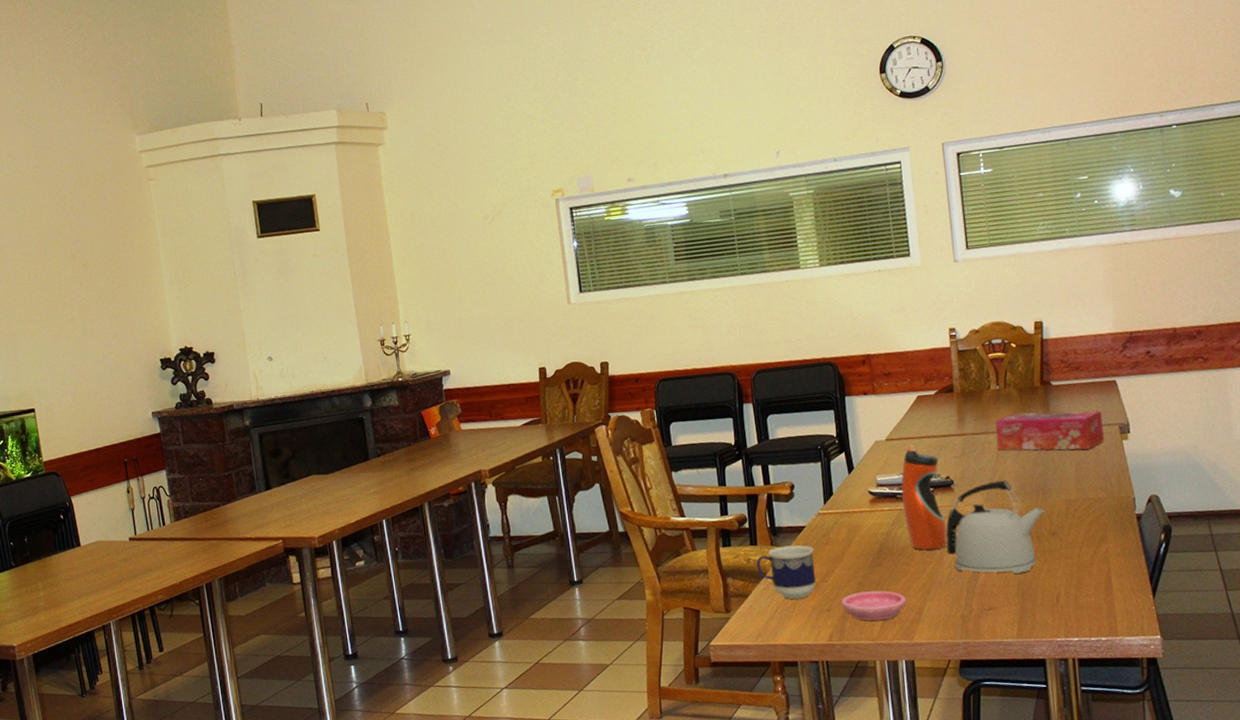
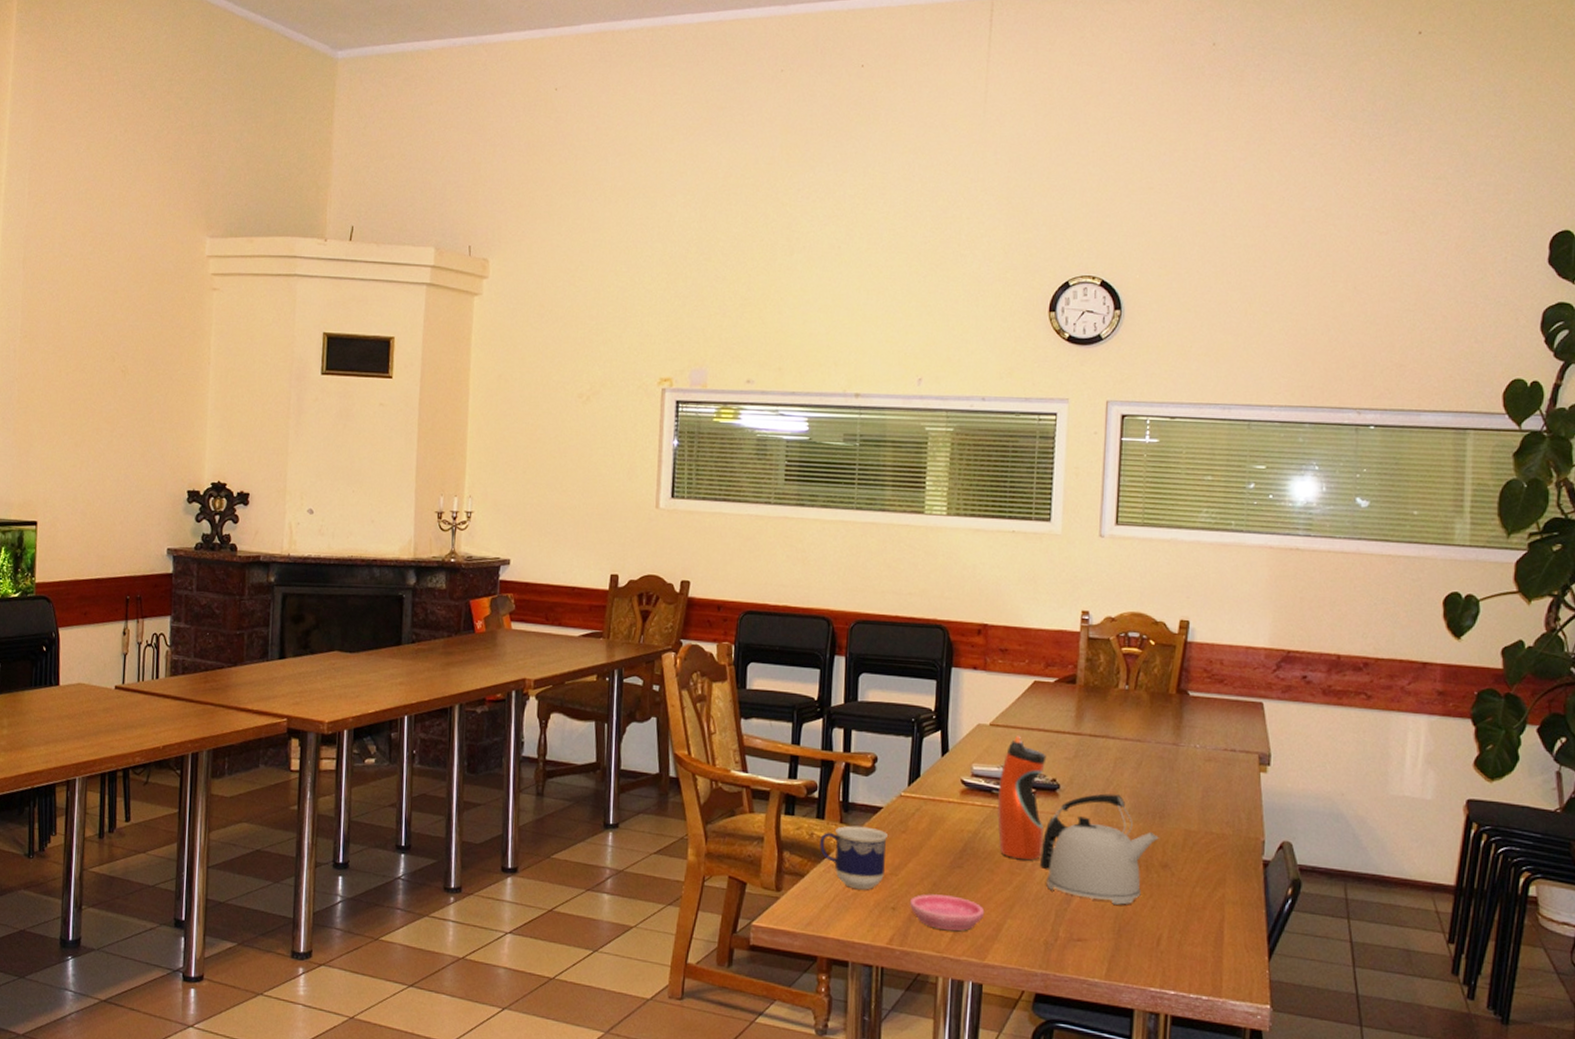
tissue box: present [994,410,1104,451] -> none [1116,720,1241,777]

